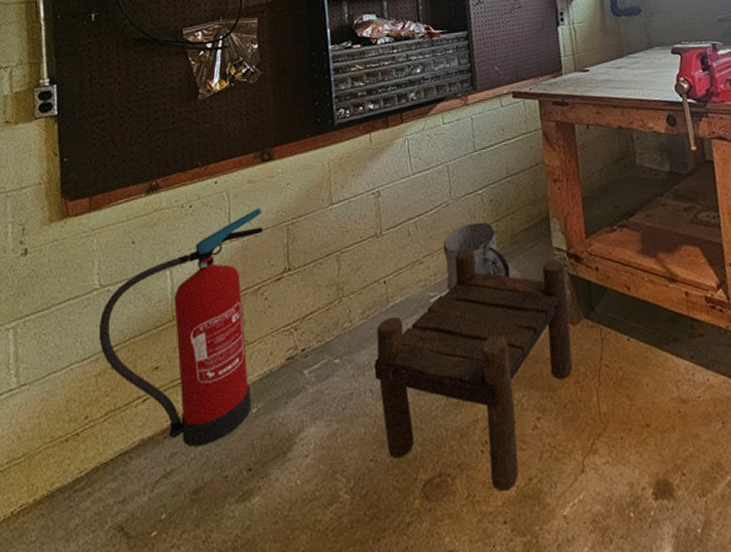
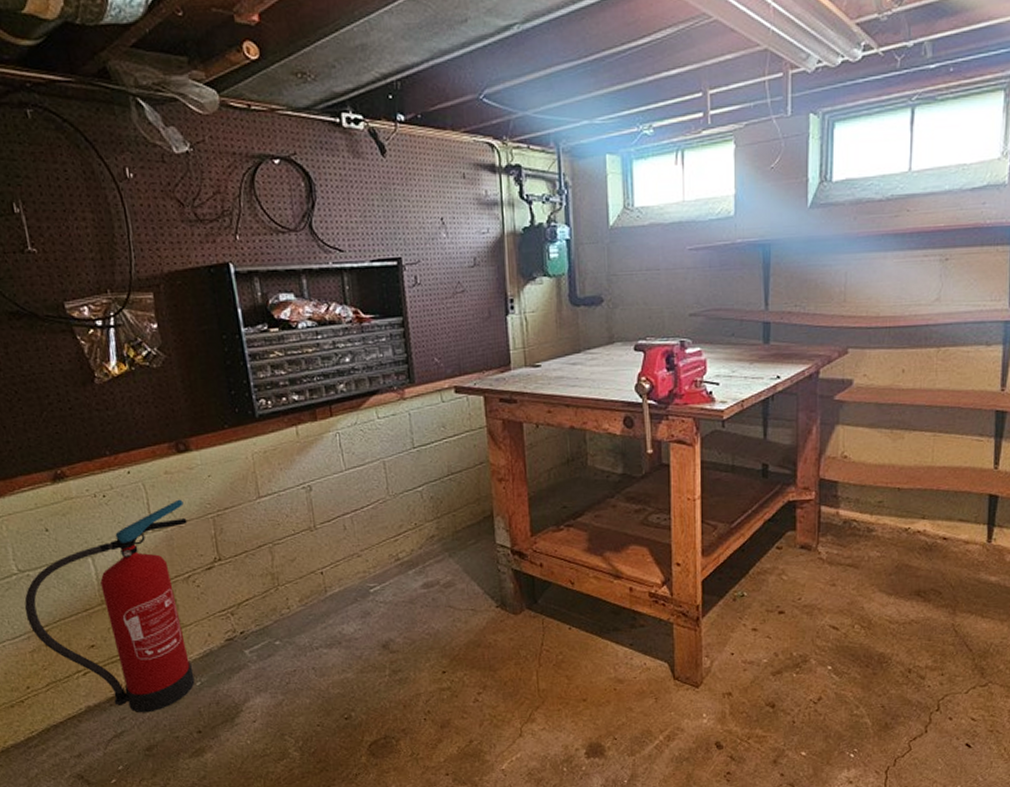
stool: present [374,248,573,492] -> none [315,543,514,751]
bucket: present [443,222,510,290] -> none [381,519,452,582]

